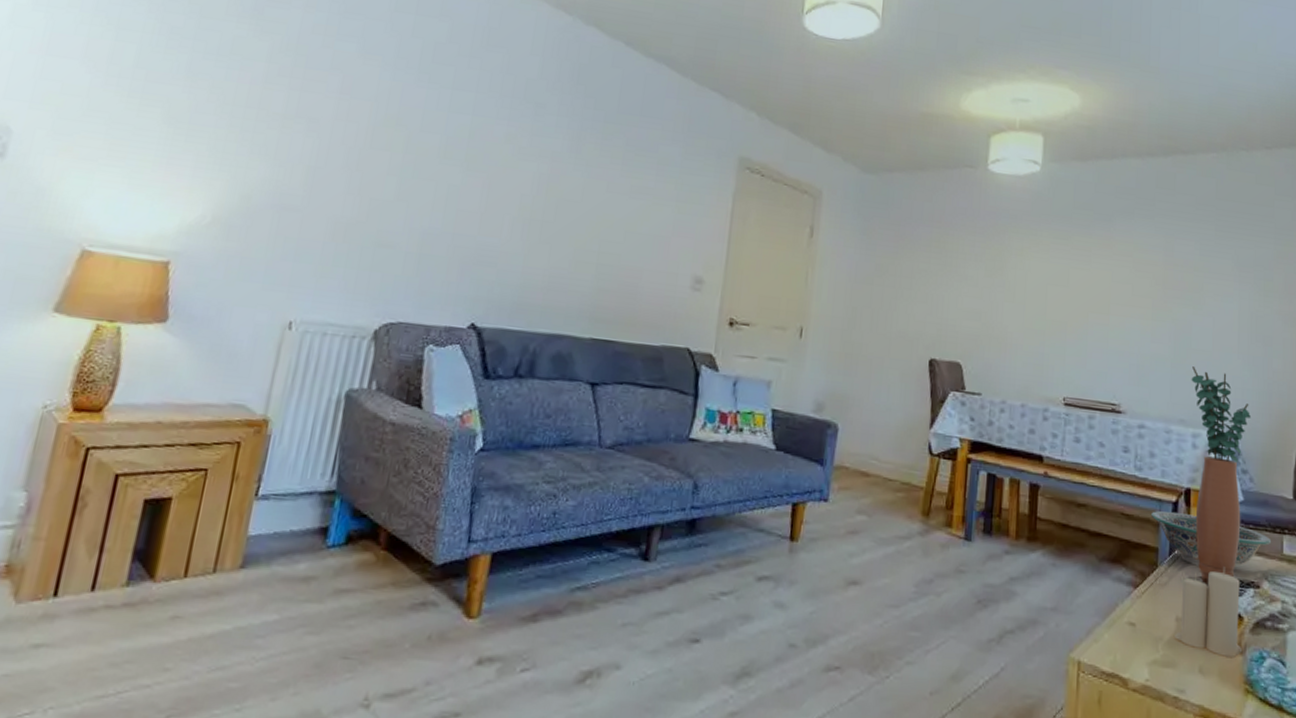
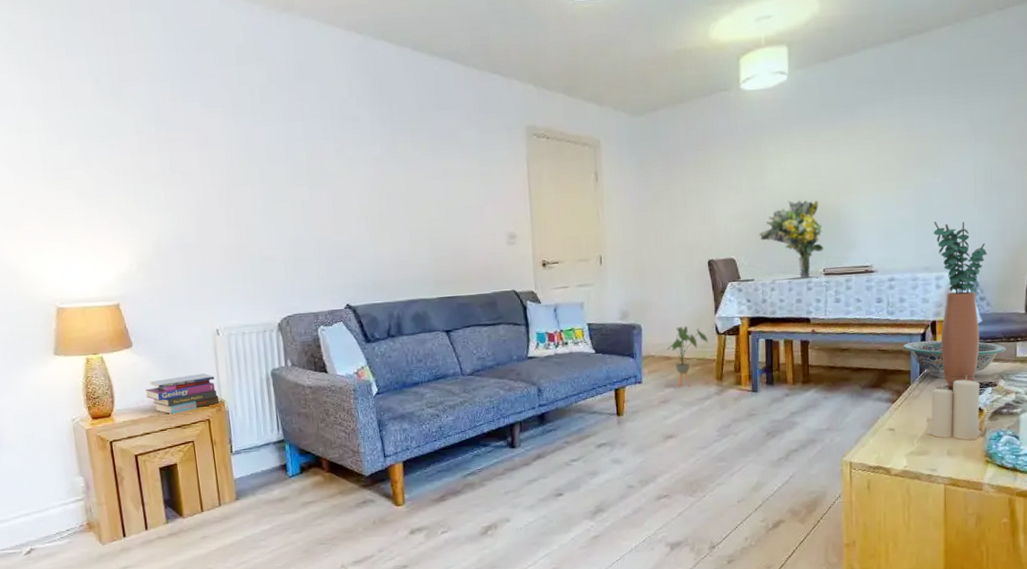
books: none [161,373,266,426] -> present [145,373,220,414]
house plant: none [866,436,918,519] -> present [667,325,708,389]
bouquet: none [992,307,1067,408] -> present [759,200,824,281]

